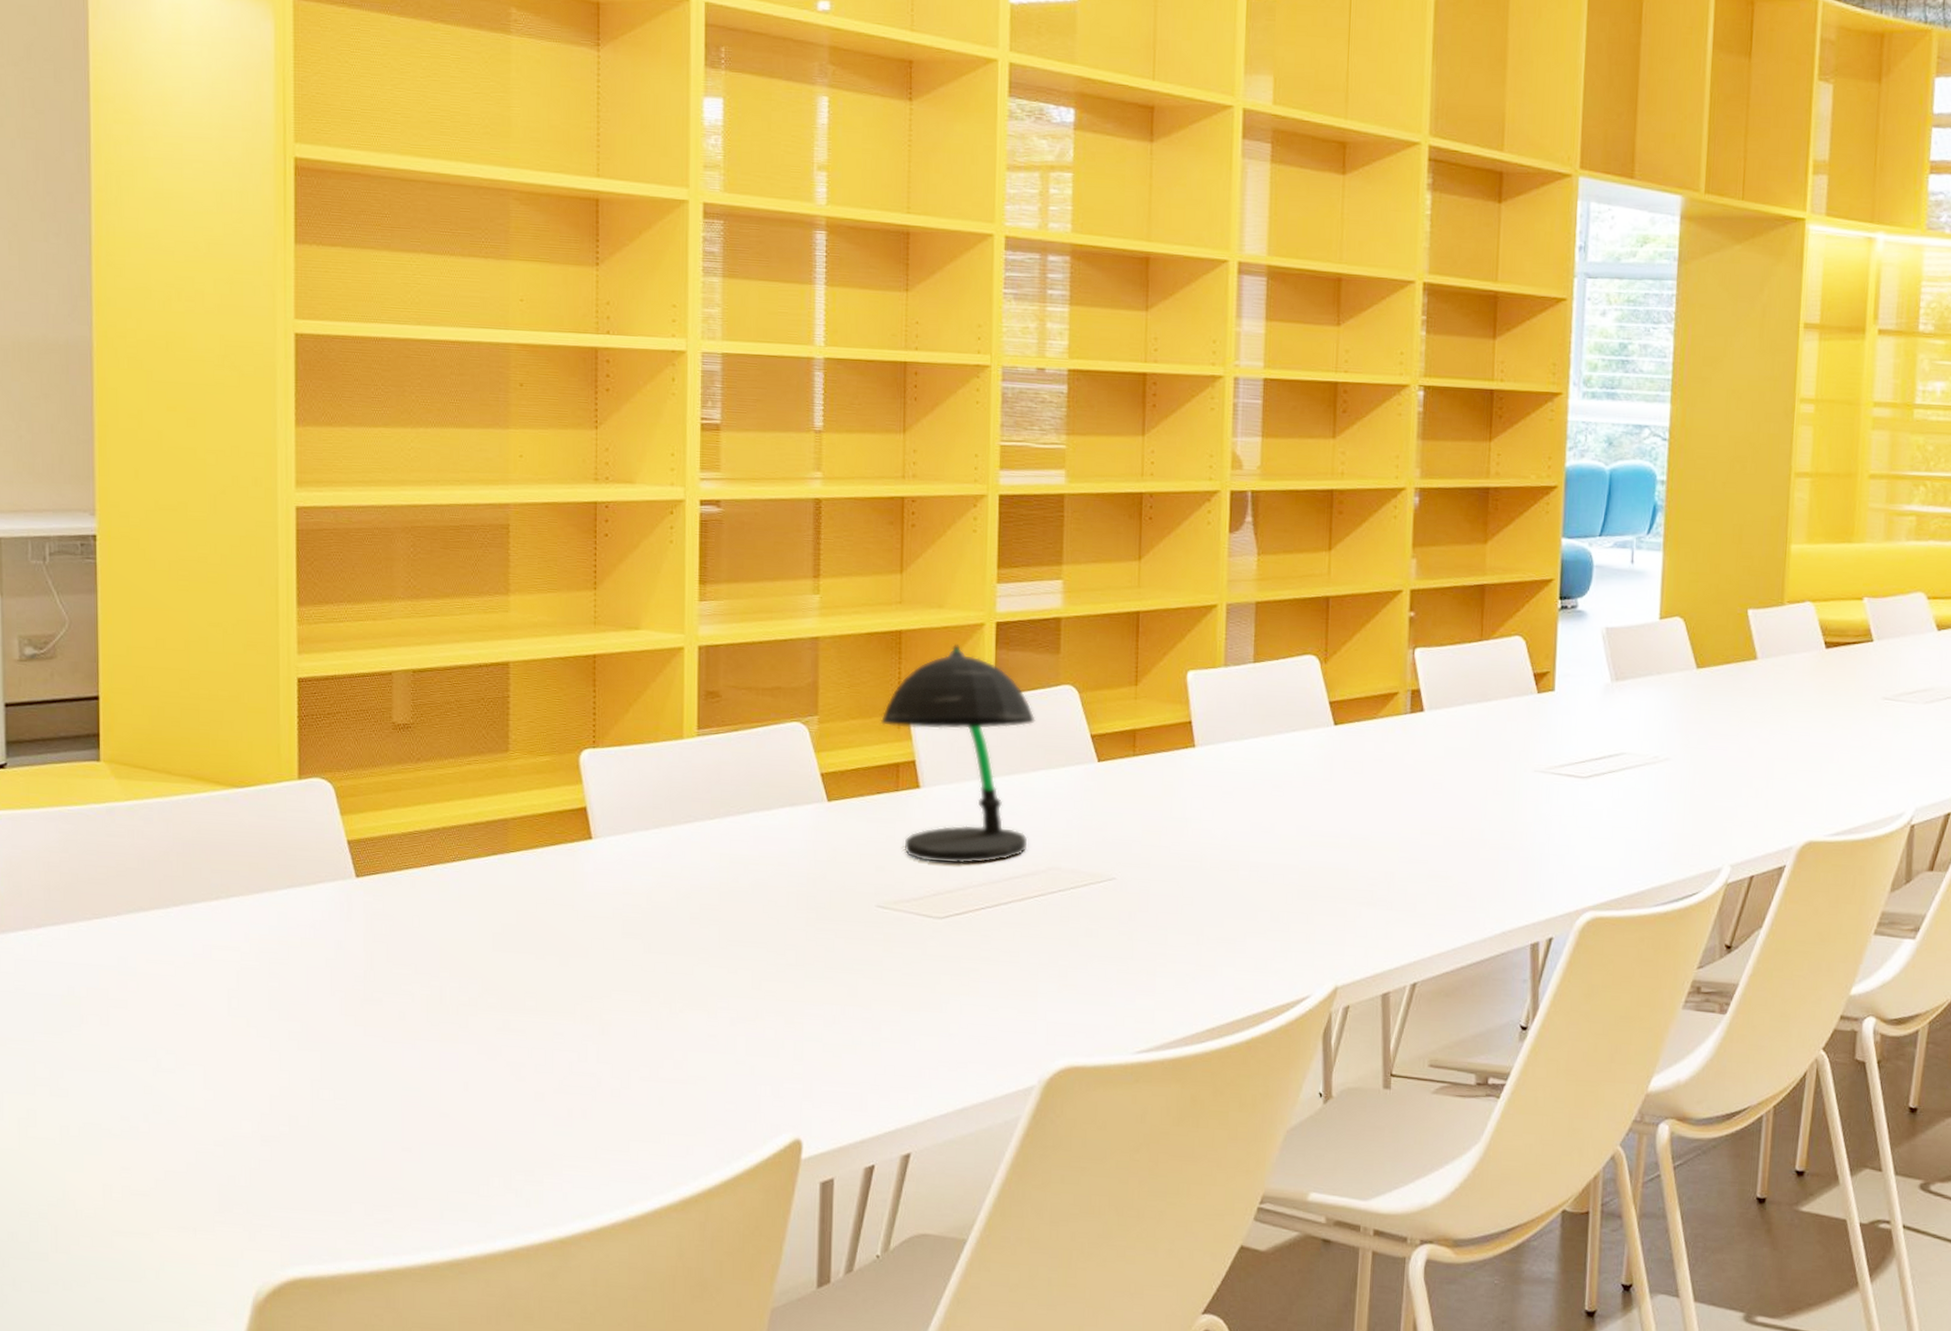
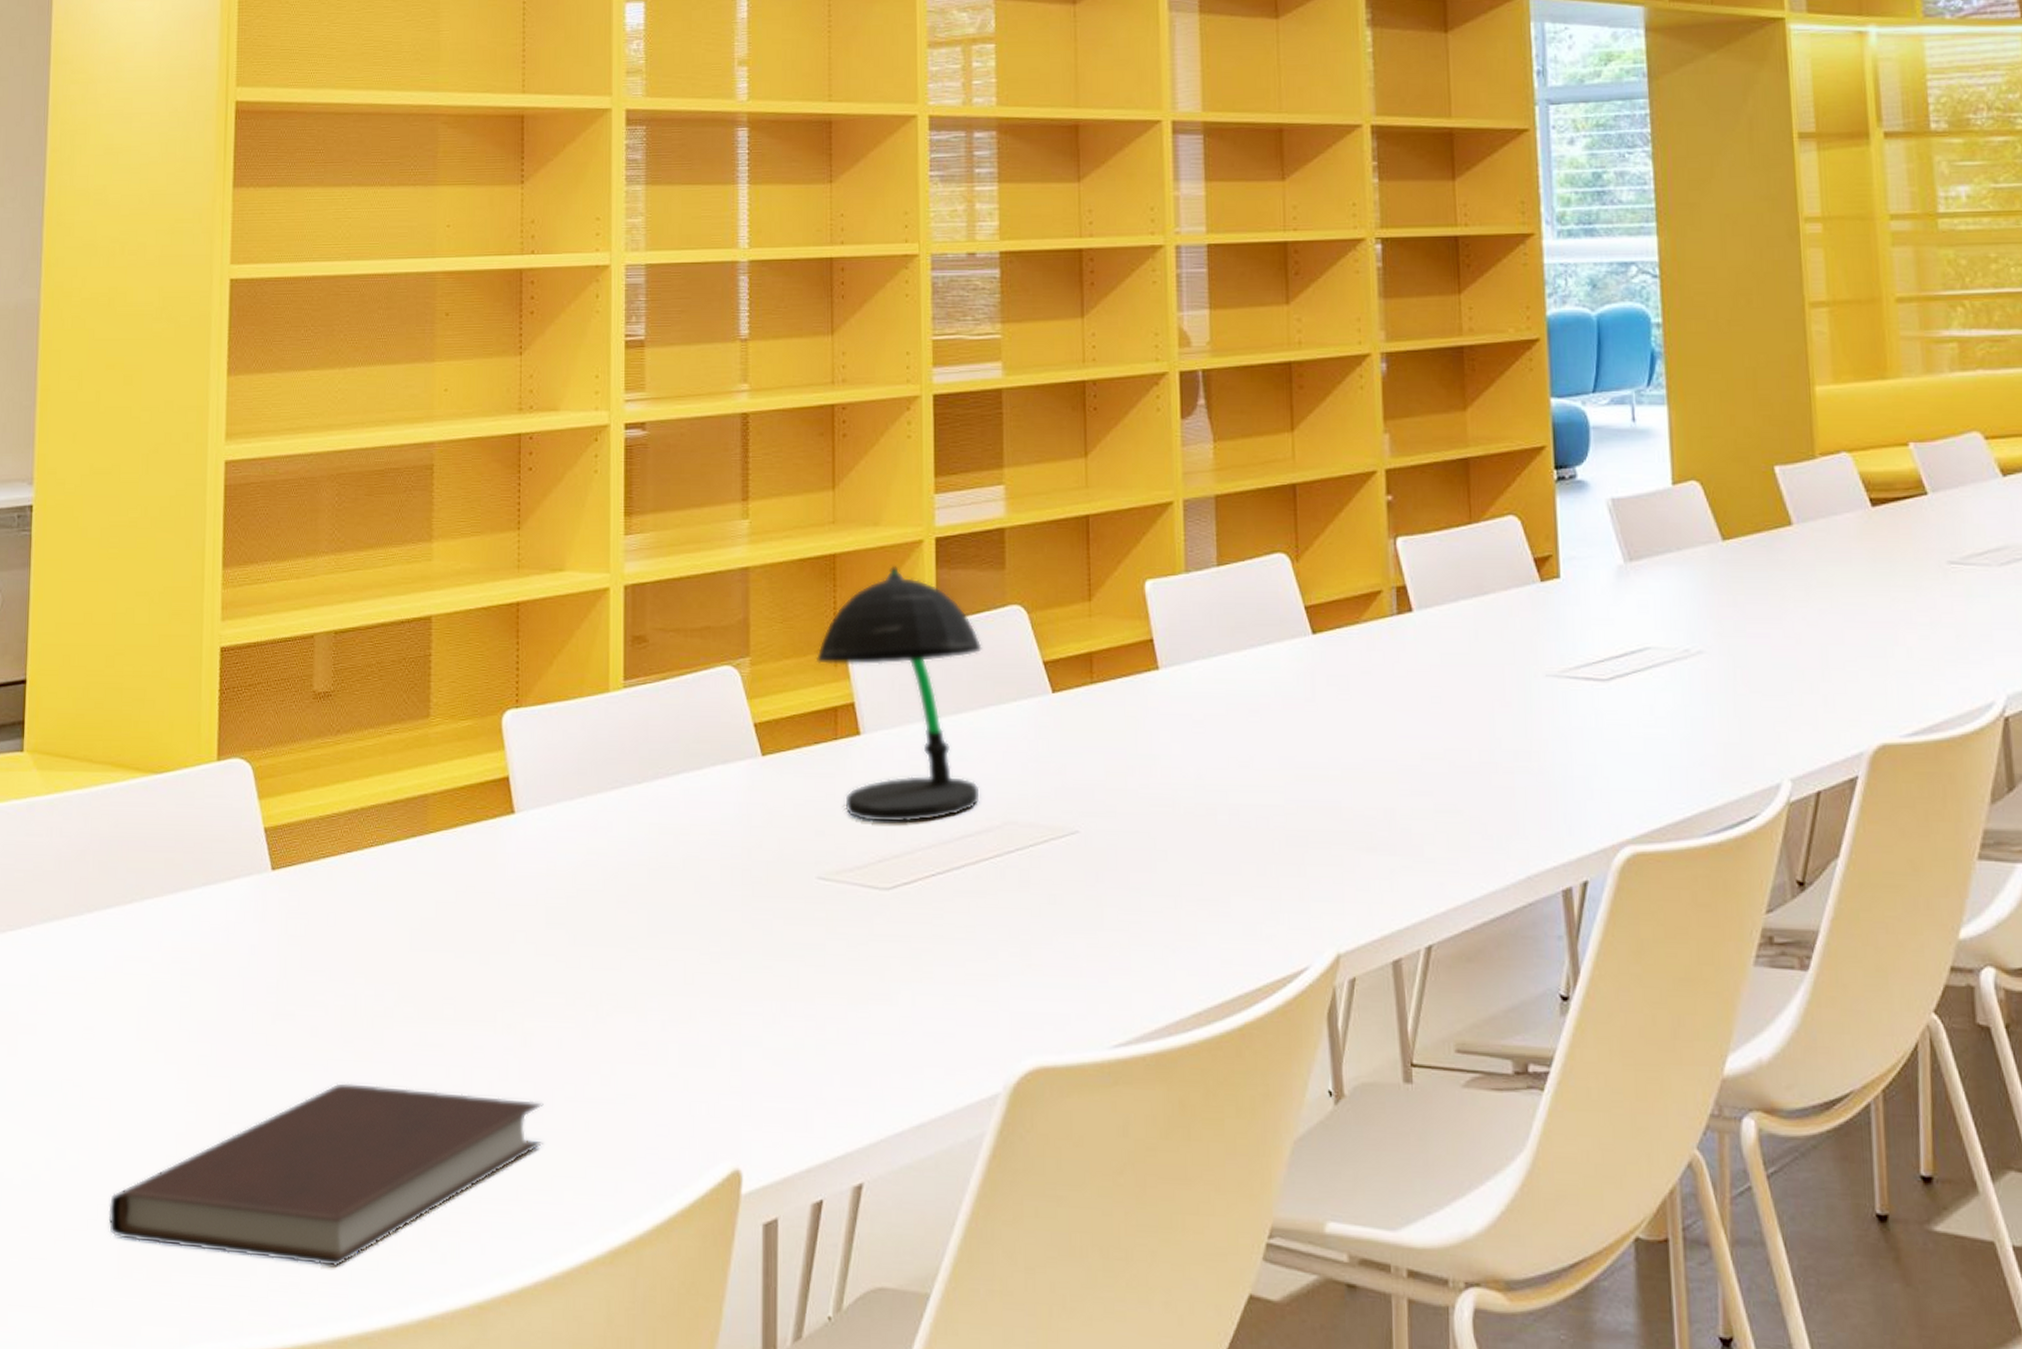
notebook: none [207,1058,620,1208] -> present [108,1082,544,1268]

